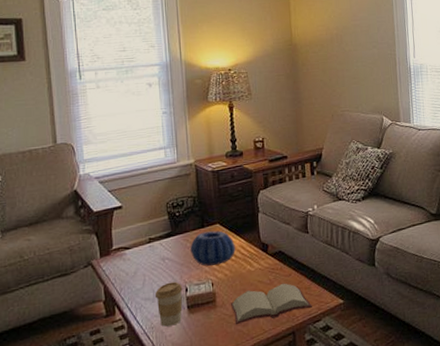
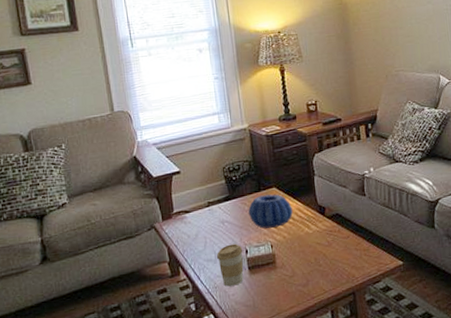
hardback book: present [230,283,312,325] -> none [290,245,372,286]

